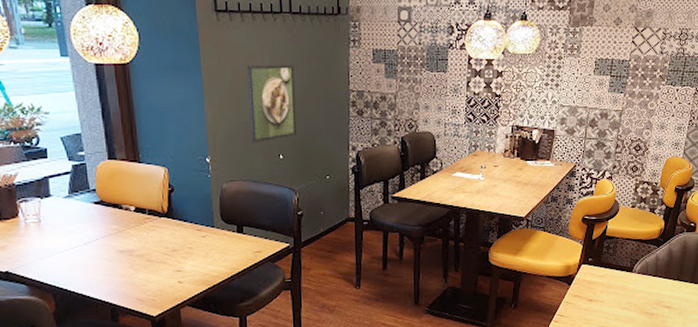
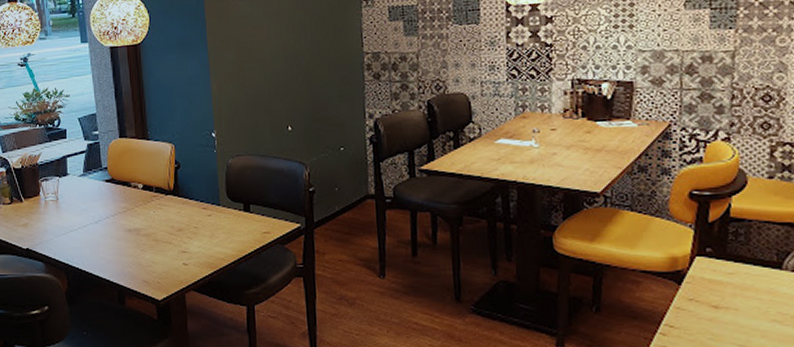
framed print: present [247,65,297,143] -> none [253,31,306,115]

